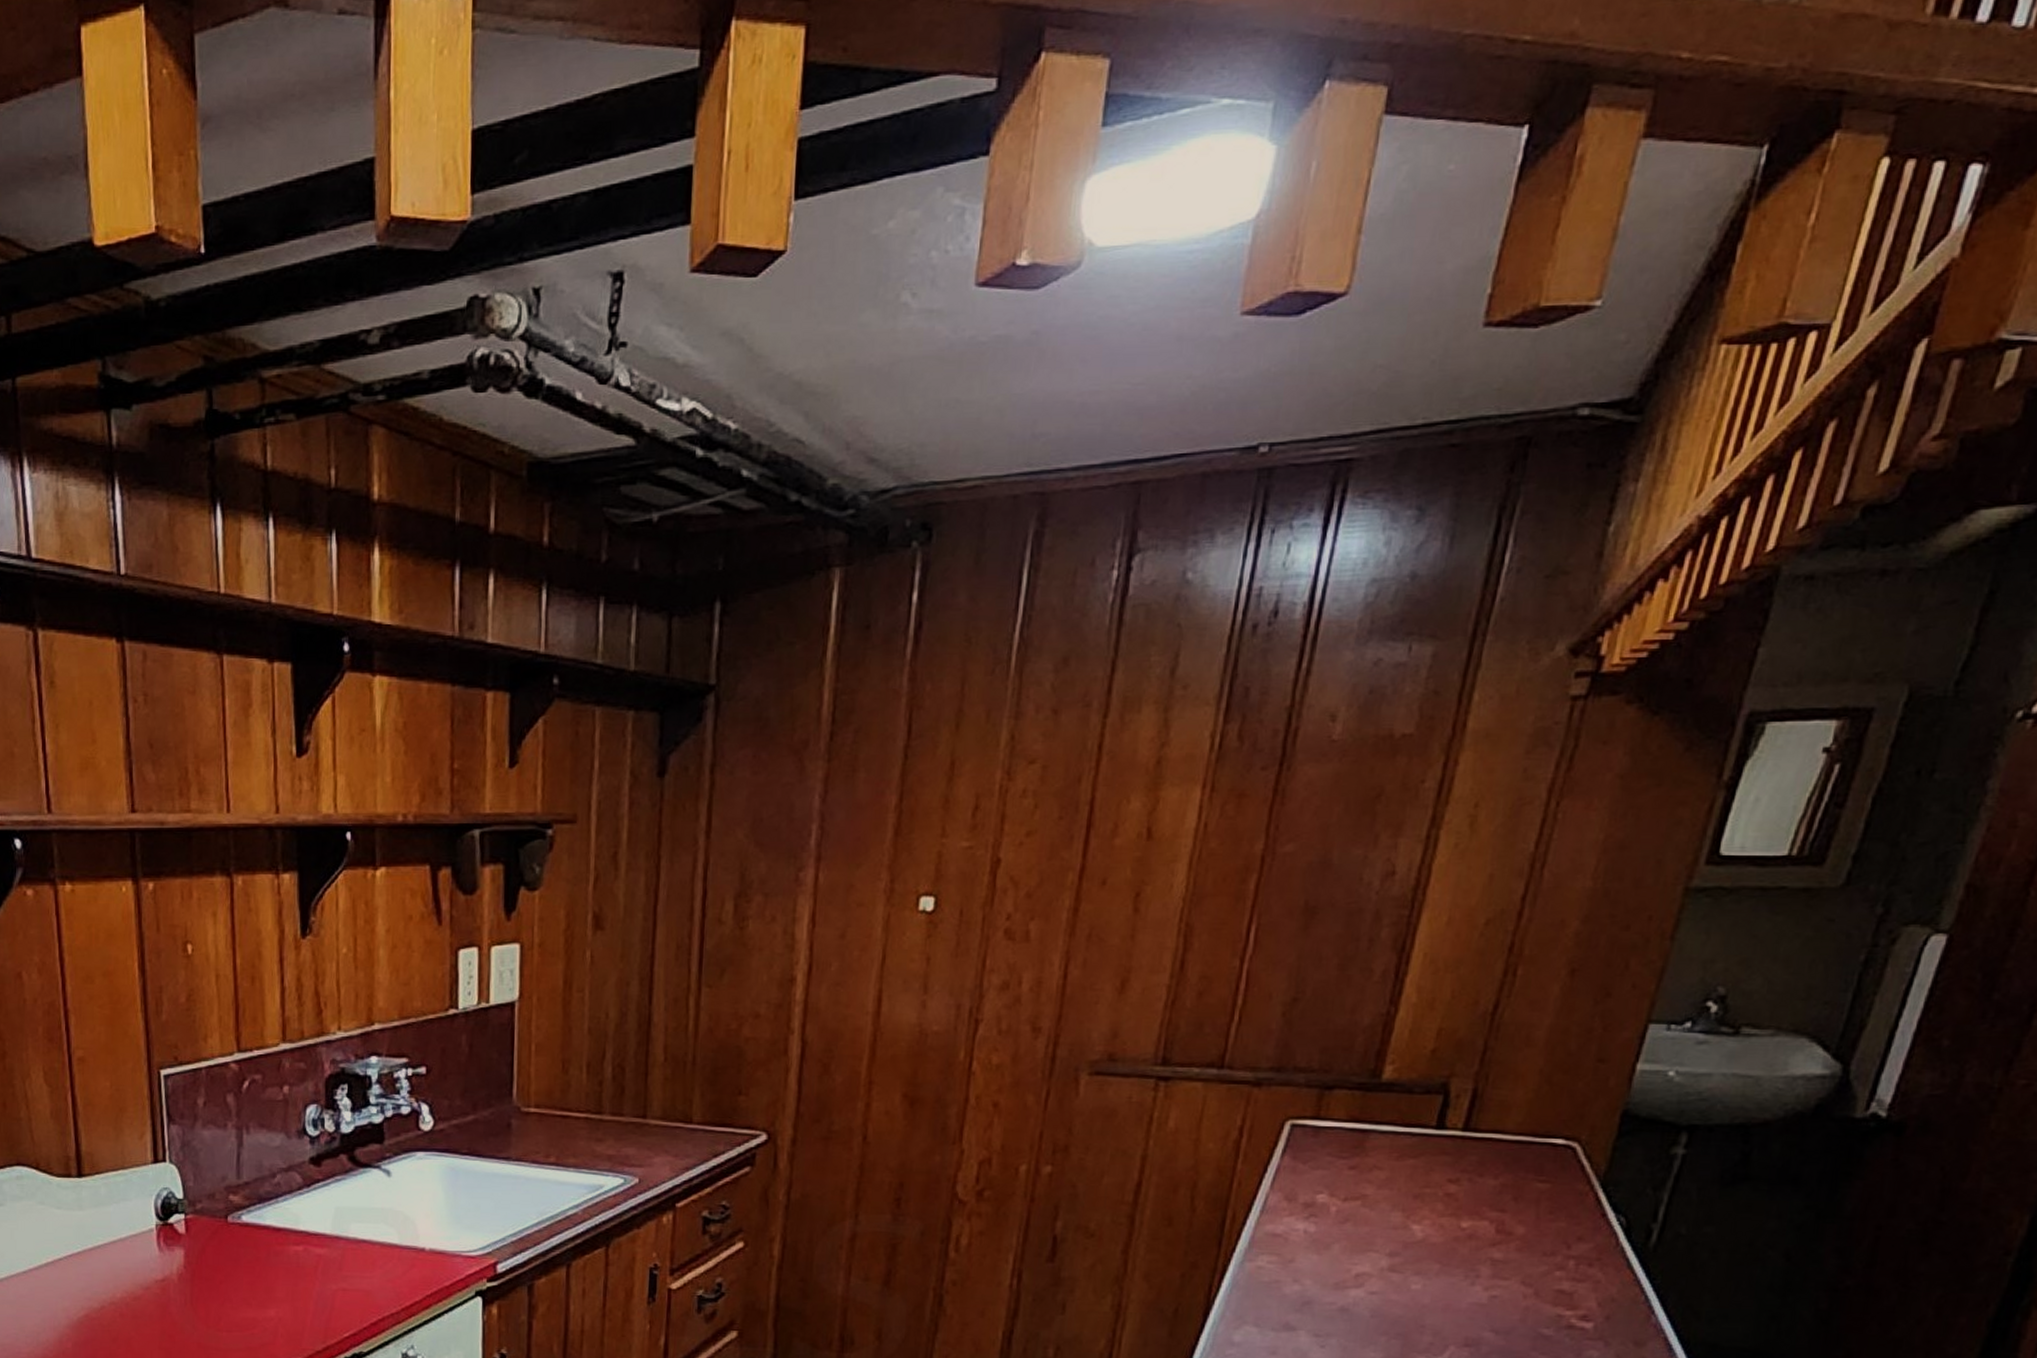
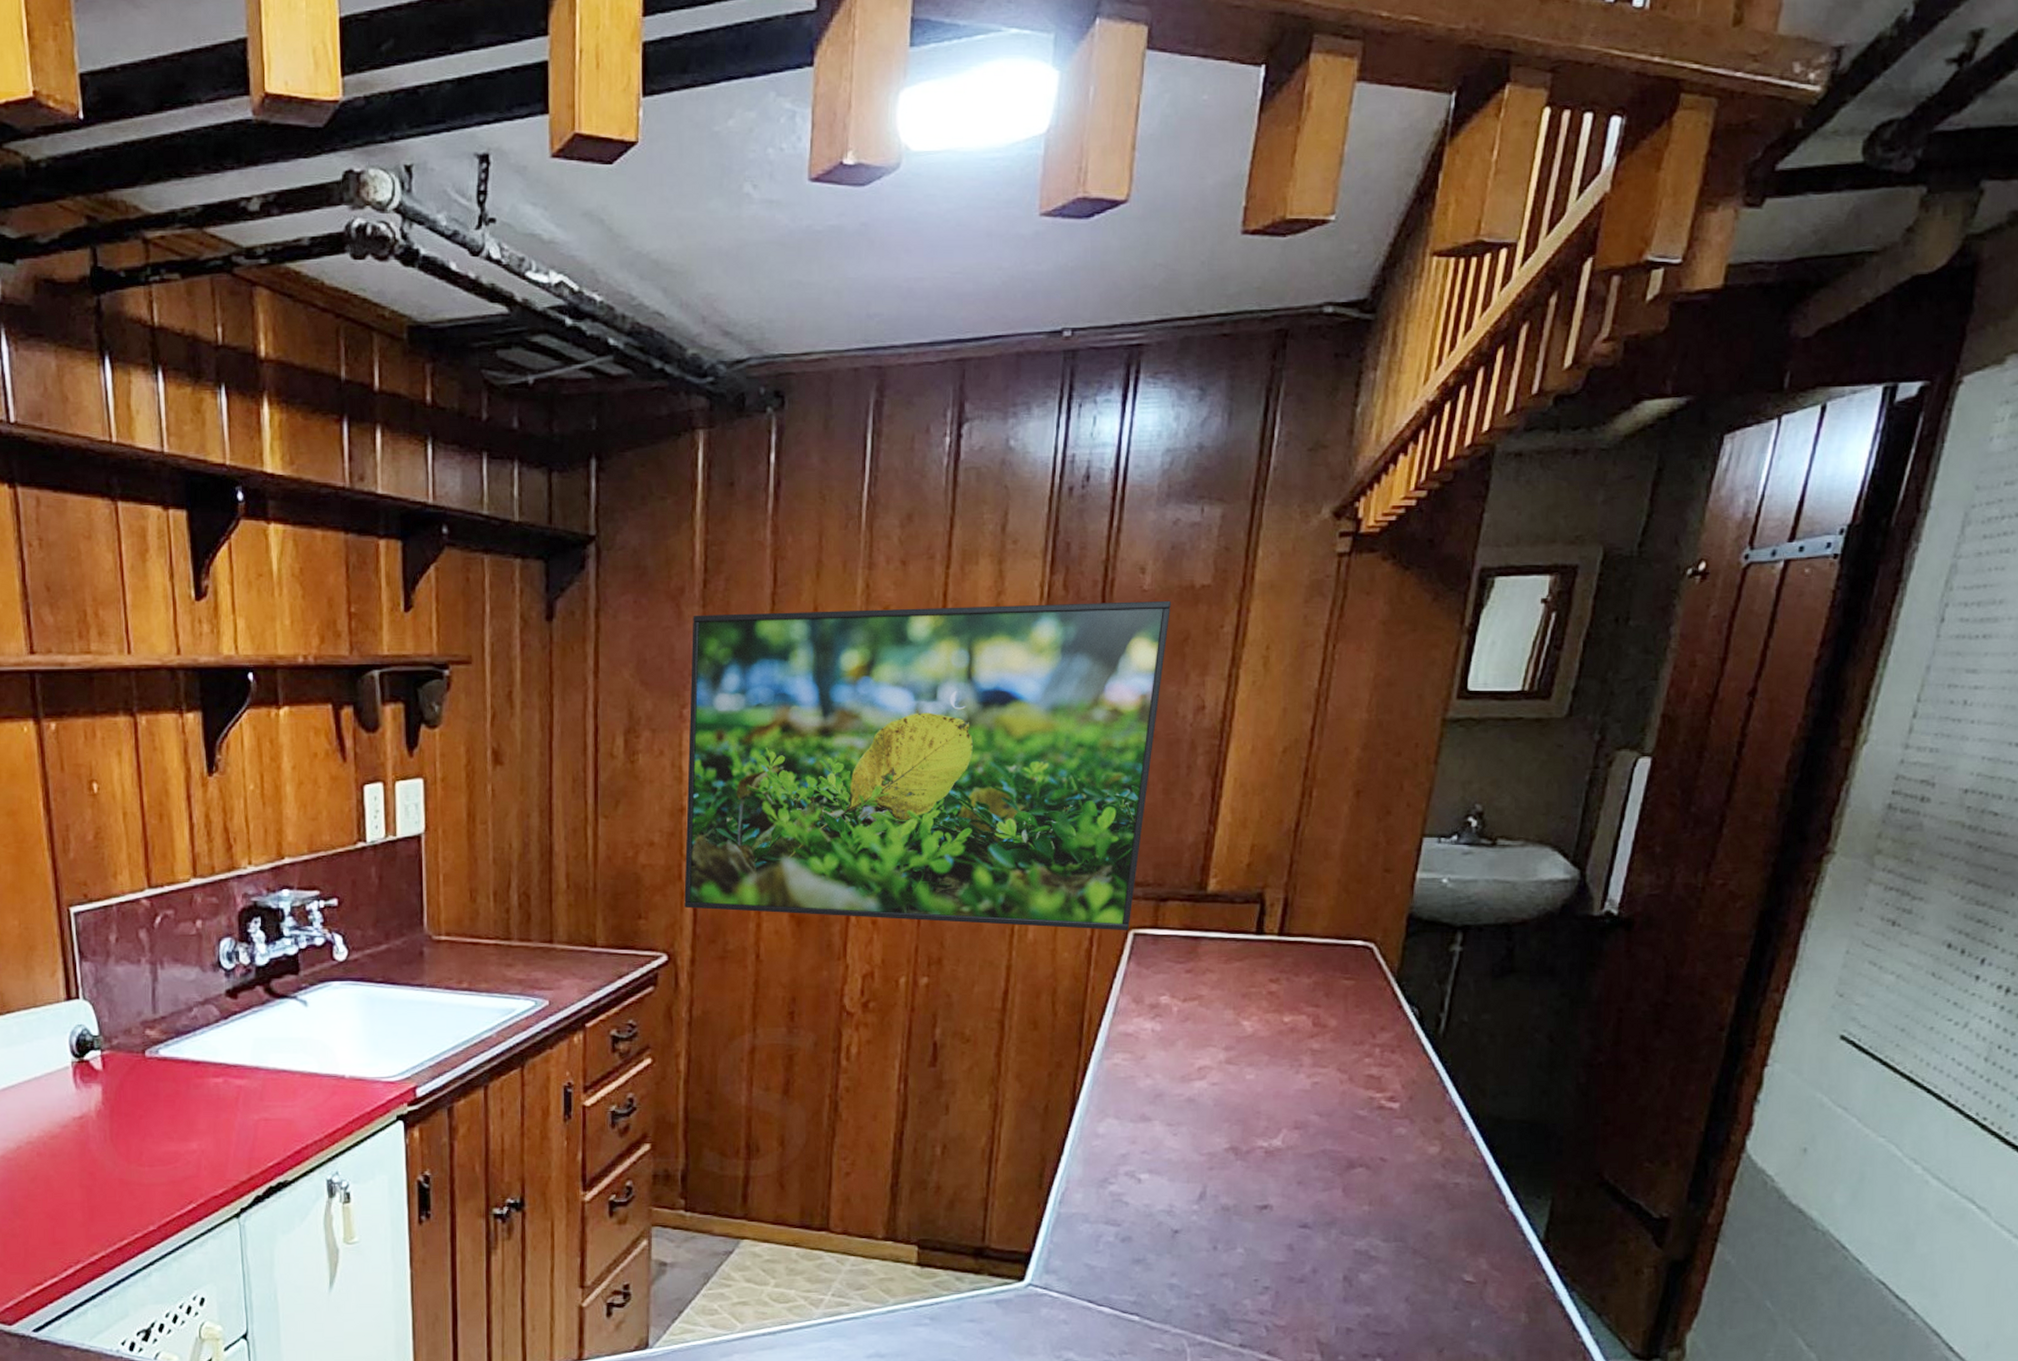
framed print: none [788,752,1365,1122] -> present [684,600,1172,931]

